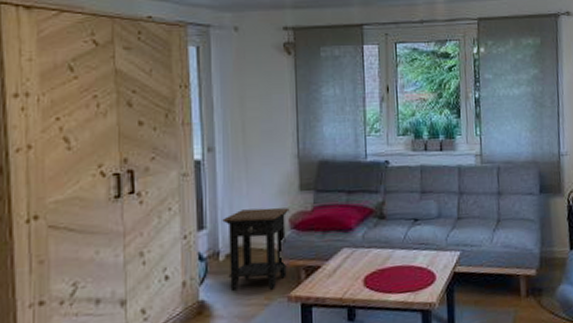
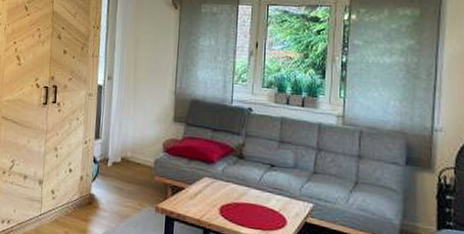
side table: present [222,207,290,291] -> none [113,129,164,198]

